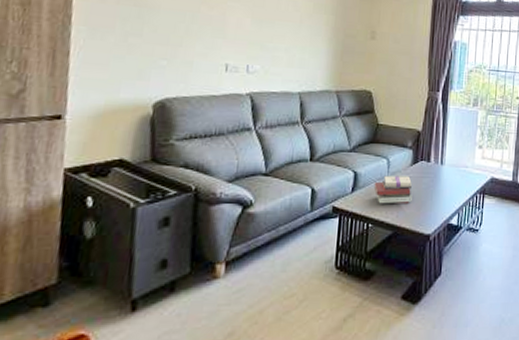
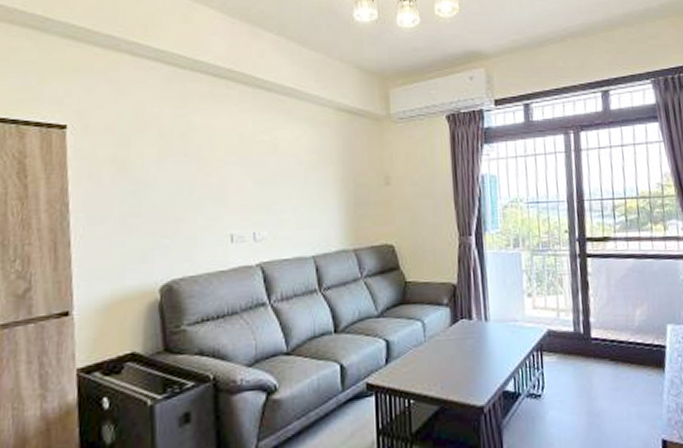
books: present [373,175,412,204] -> none [410,339,457,375]

